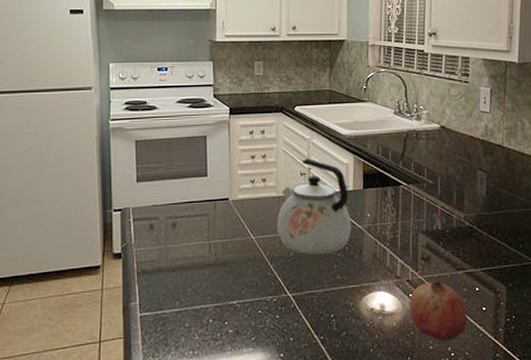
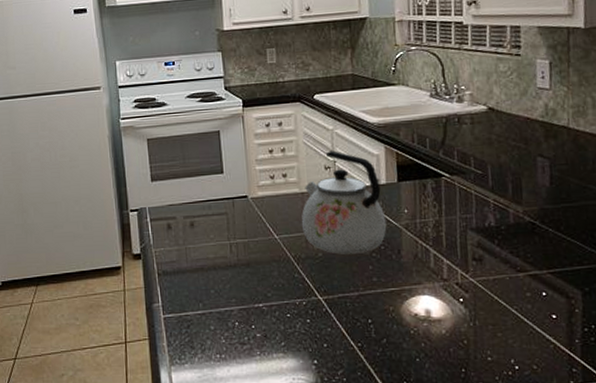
fruit: present [409,280,468,342] -> none [460,284,534,353]

